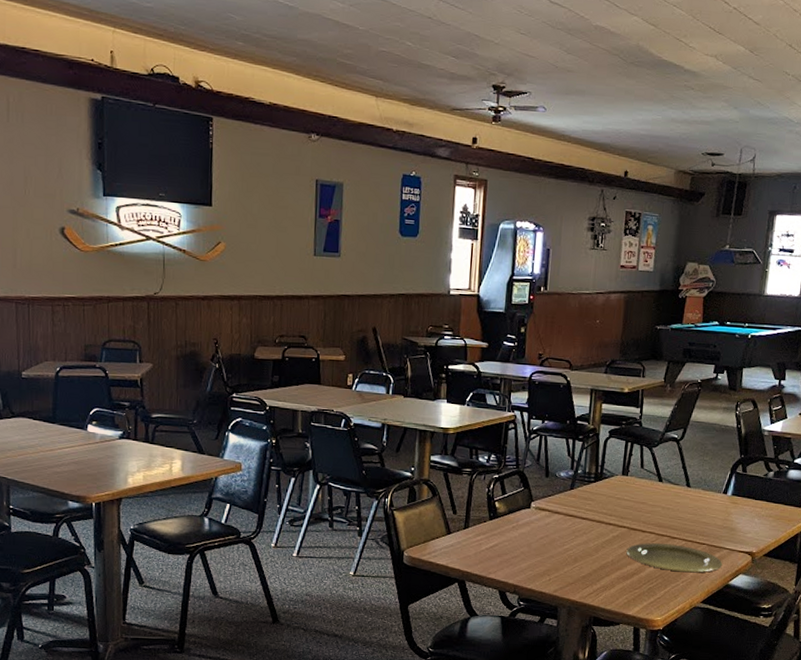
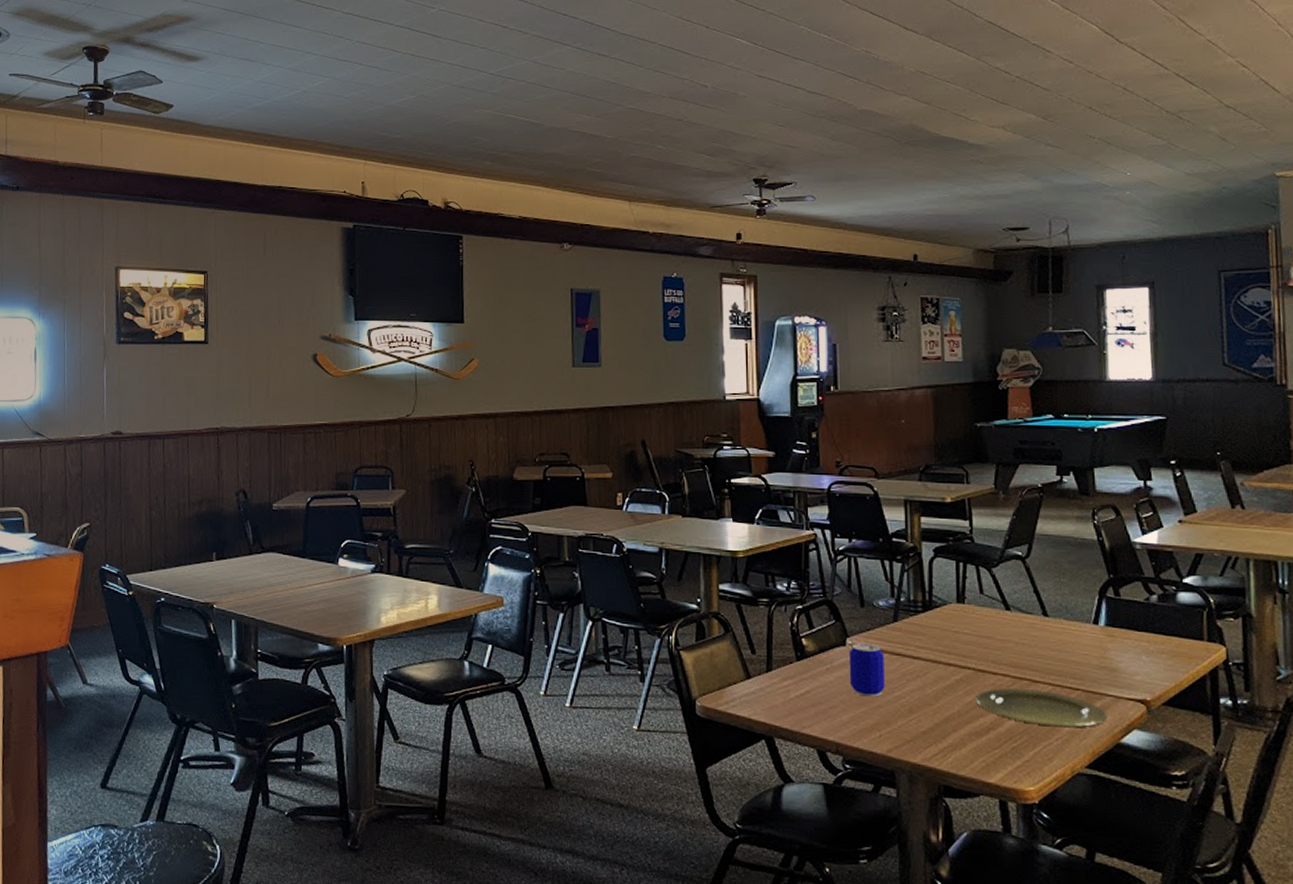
beer can: none [530,507,560,549] -> present [848,643,885,697]

